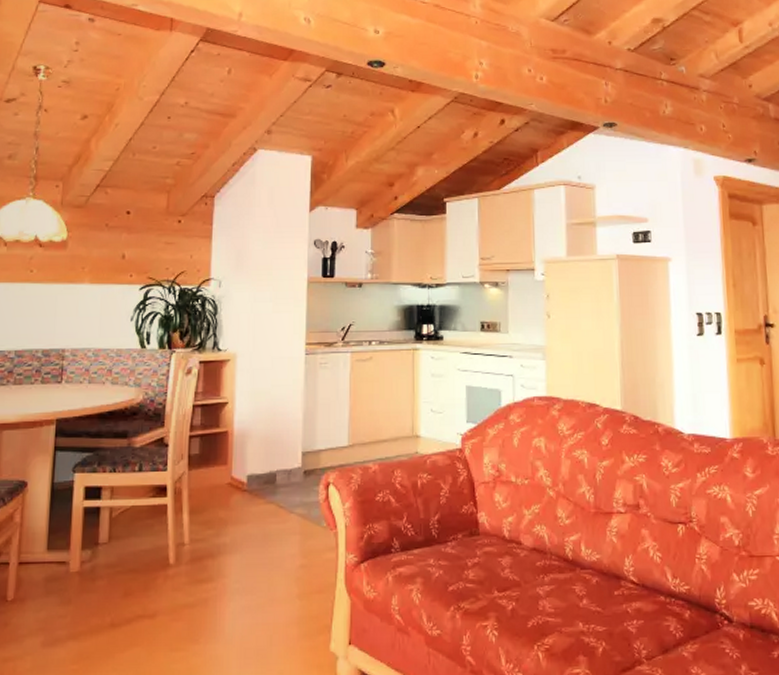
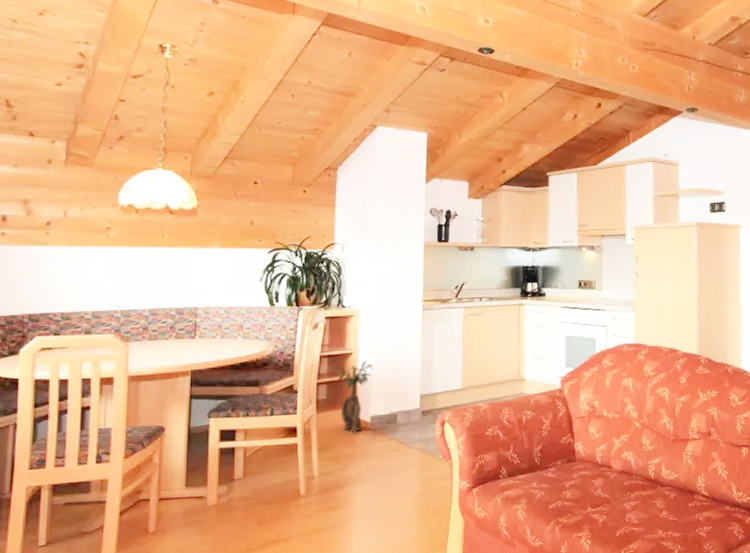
decorative plant: none [203,410,251,496] -> present [330,360,374,435]

